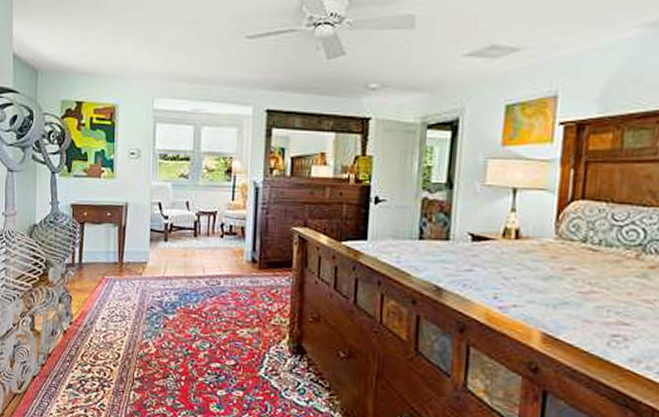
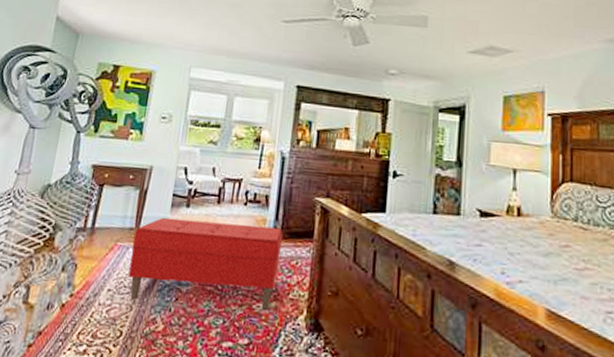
bench: none [118,251,262,335] -> present [129,217,283,310]

